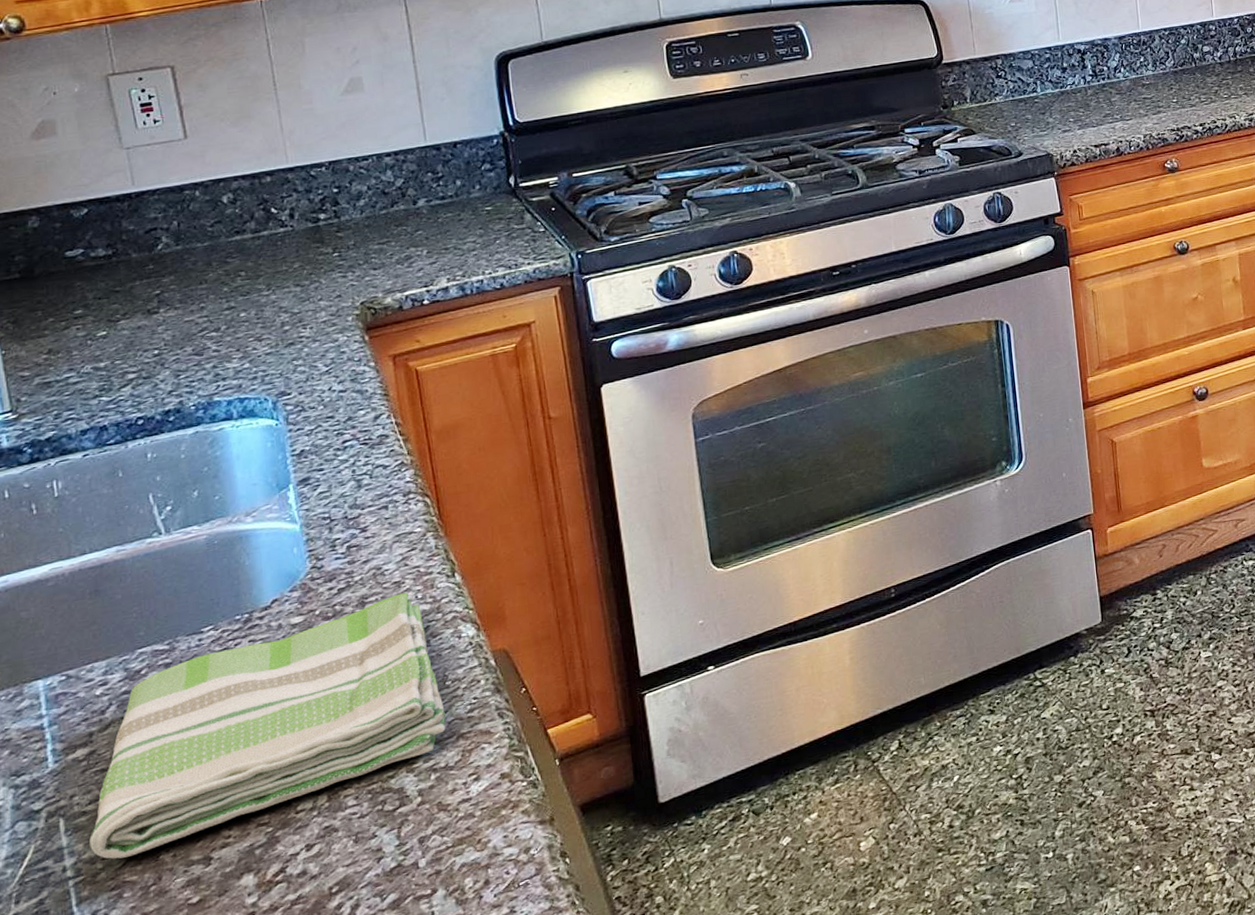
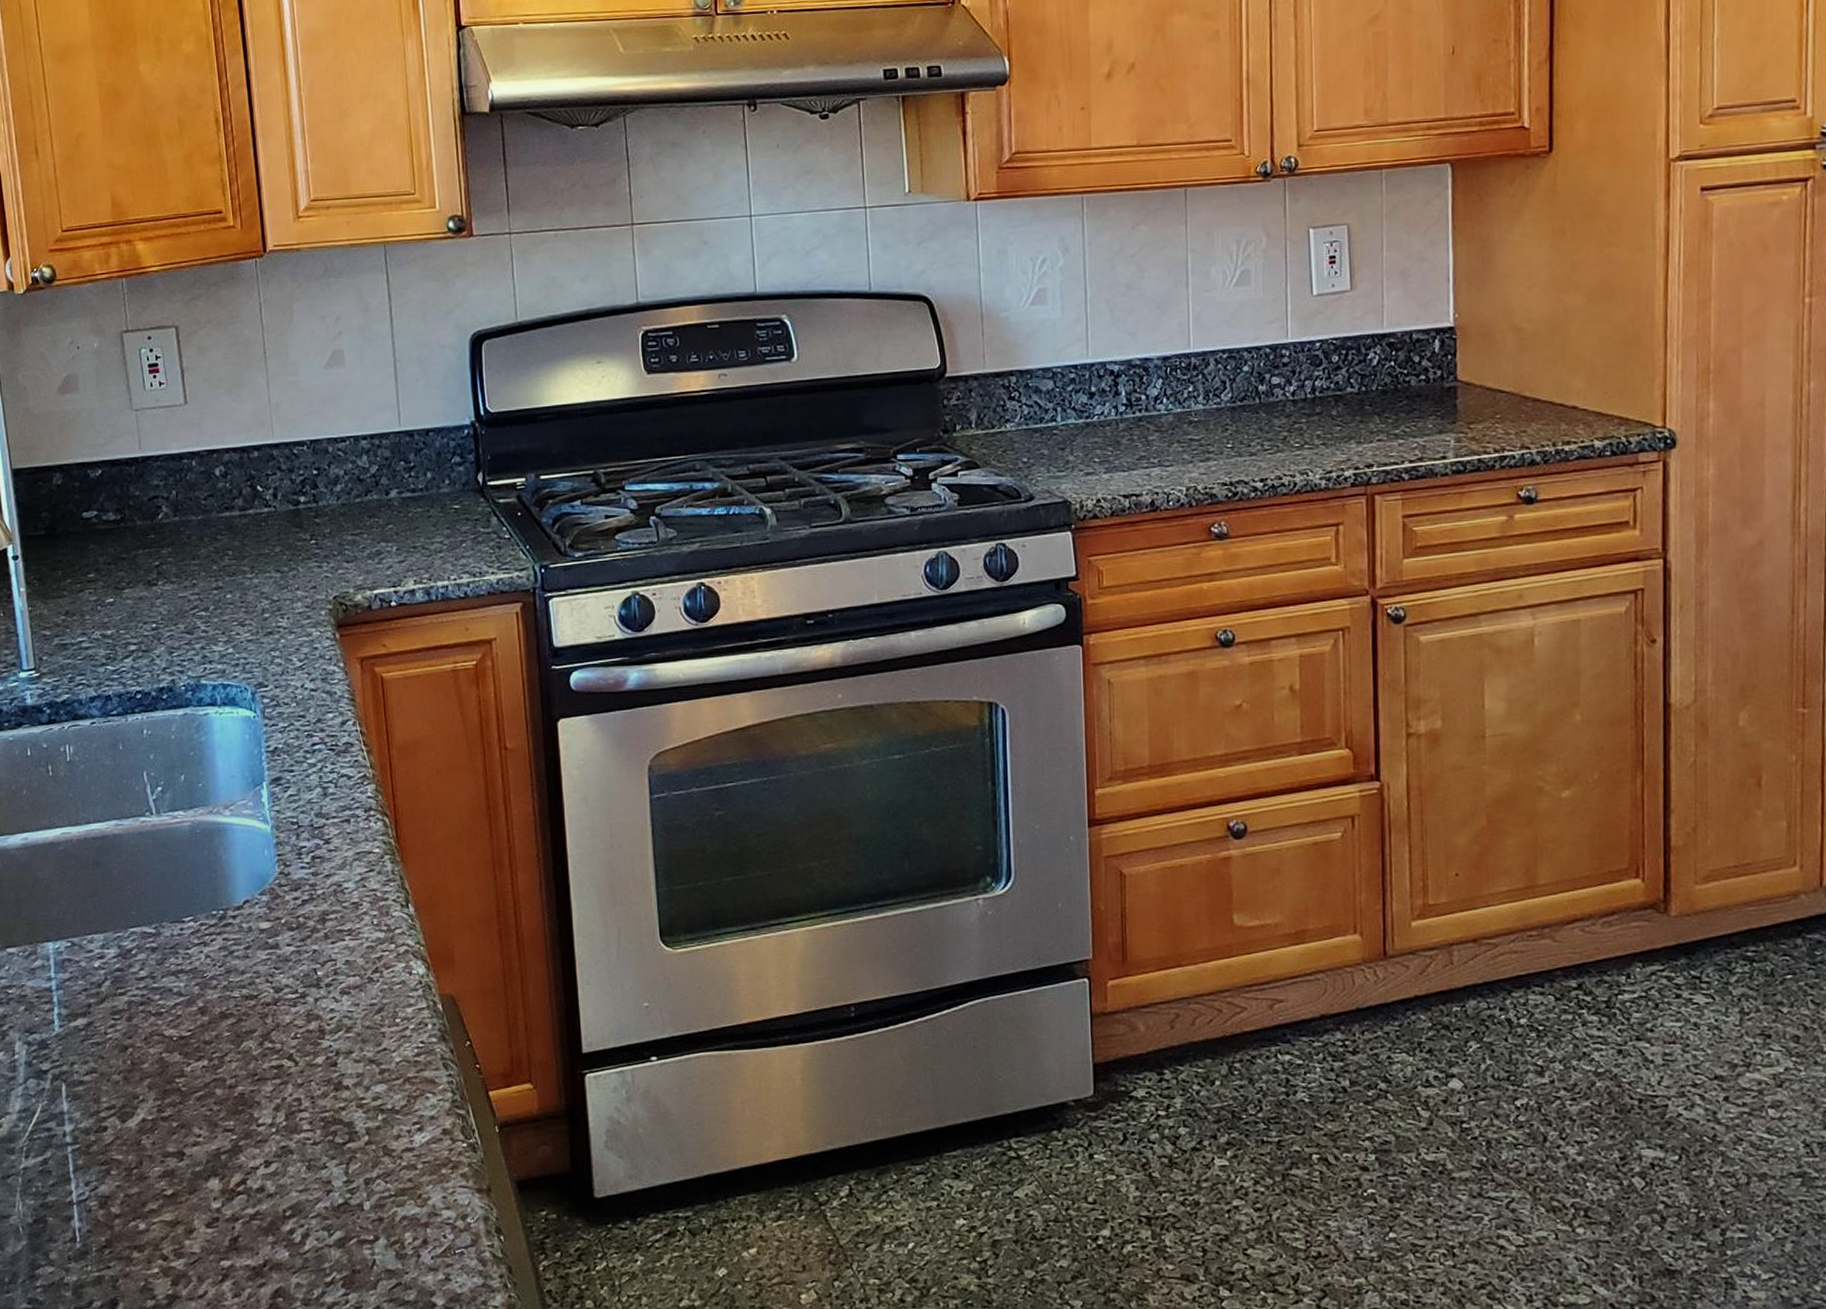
dish towel: present [89,592,446,859] -> none [85,916,394,1135]

